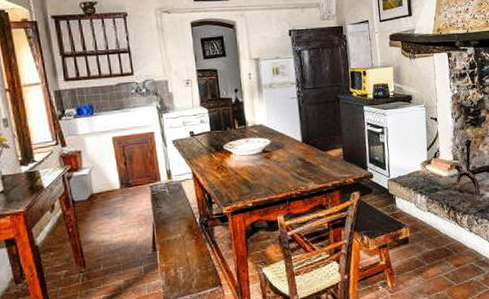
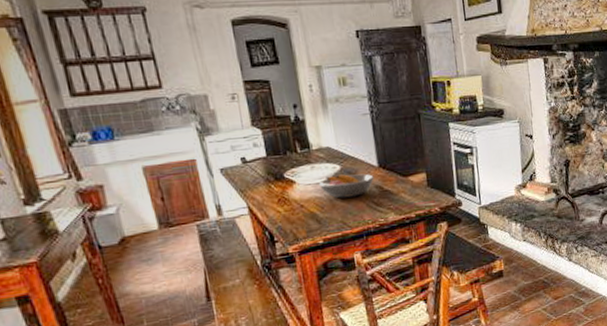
fruit bowl: none [251,147,298,168] -> present [318,173,374,199]

